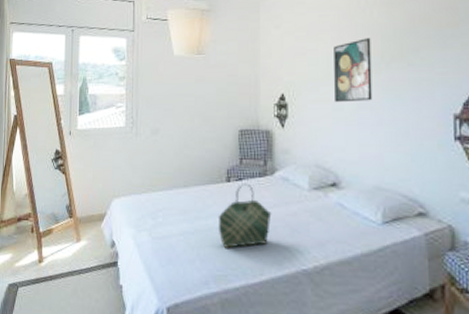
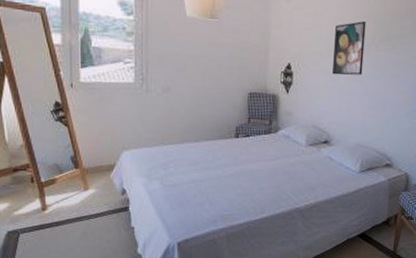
tote bag: present [218,184,272,248] -> none [226,140,274,193]

